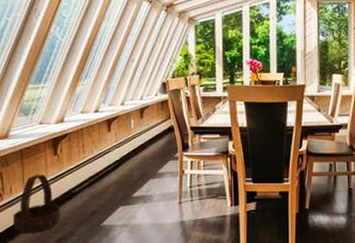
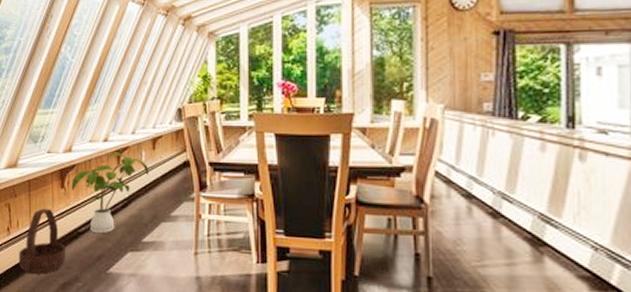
house plant: none [64,121,138,193] -> present [71,152,150,234]

